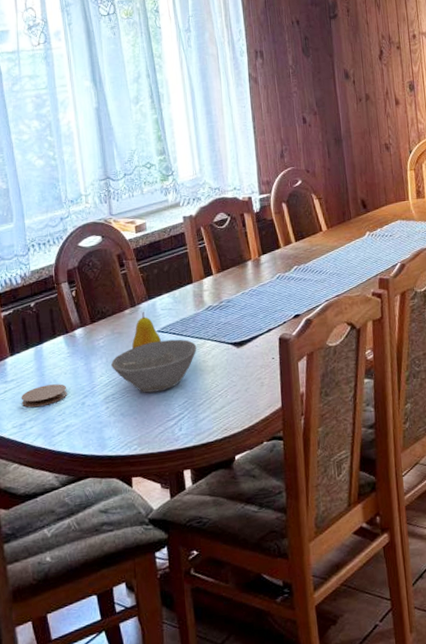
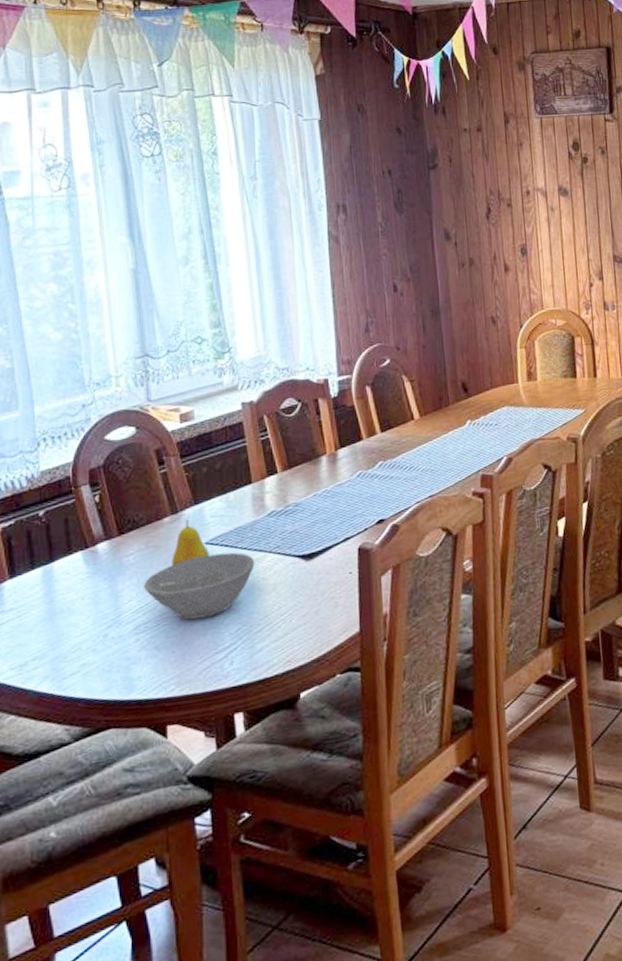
coaster: present [21,384,67,408] -> none [22,612,85,643]

